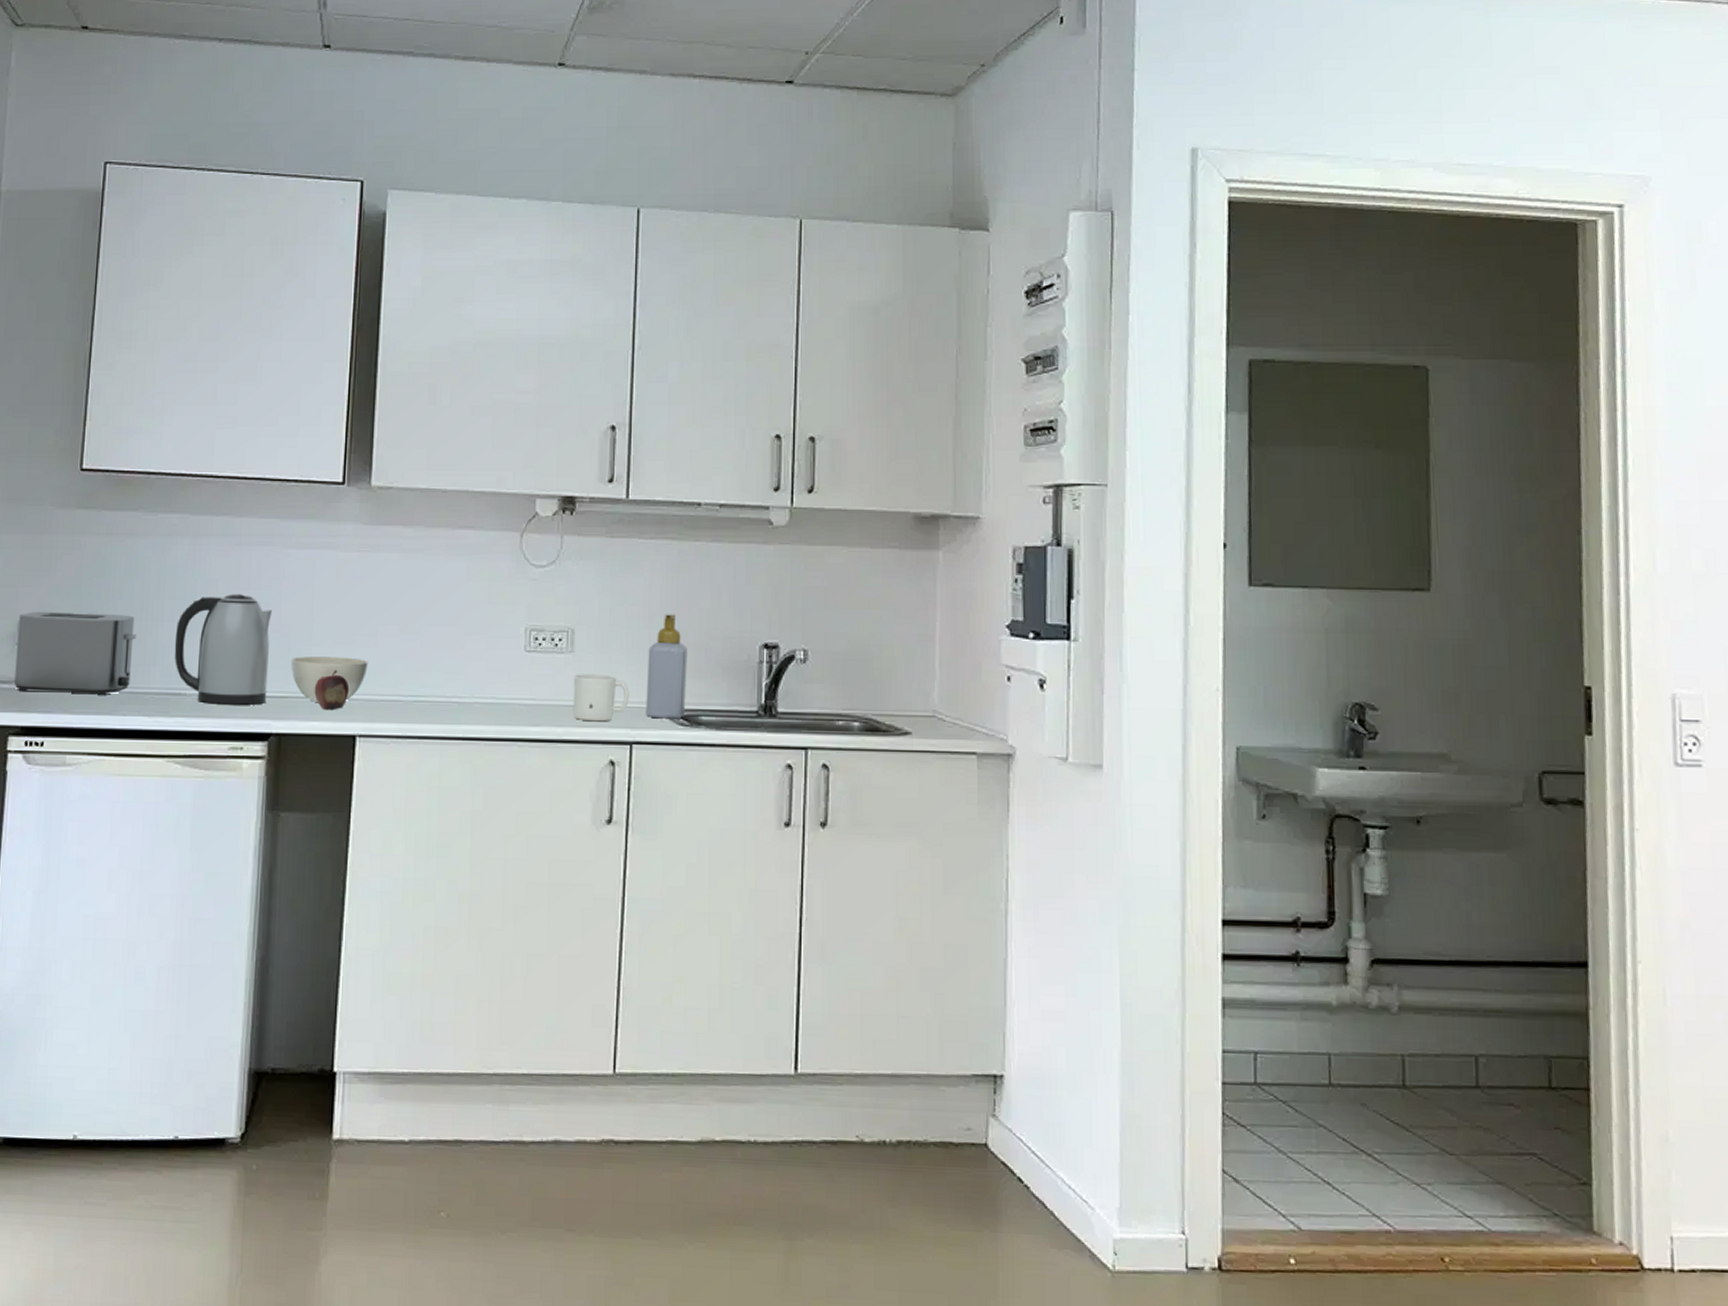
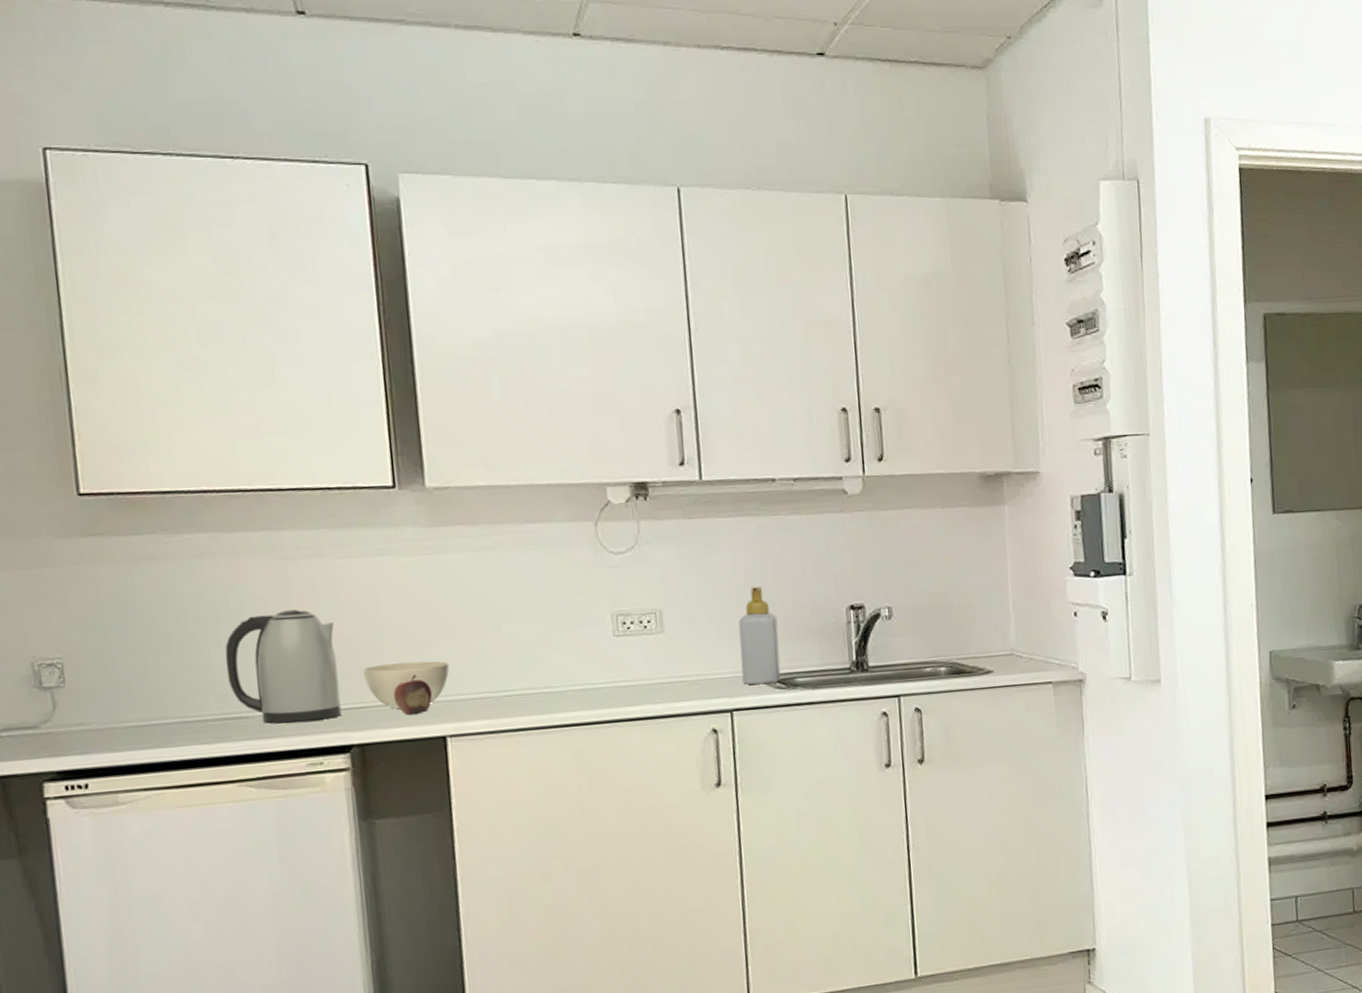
toaster: present [13,611,137,695] -> none [31,643,181,736]
mug: present [573,674,629,722] -> none [666,650,725,696]

